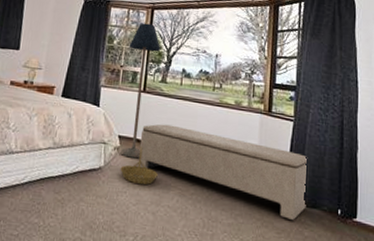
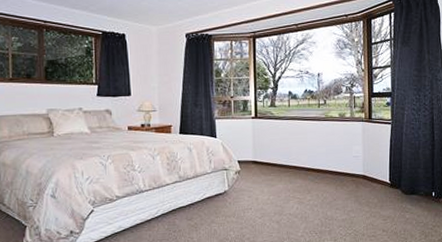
floor lamp: present [120,23,161,159] -> none [236,53,267,179]
basket: present [120,145,158,185] -> none [243,166,277,200]
bench: present [137,124,308,220] -> none [258,144,406,207]

